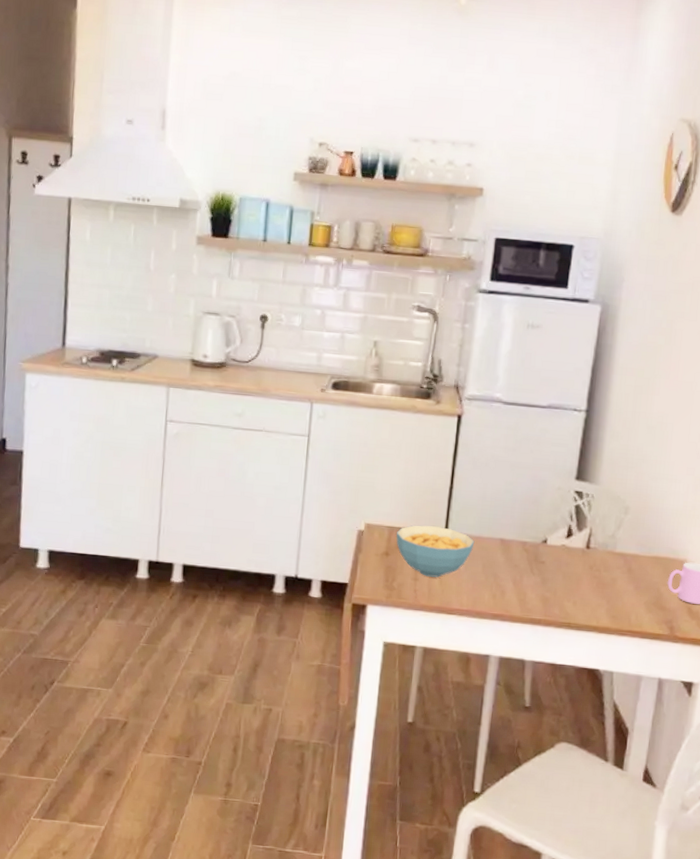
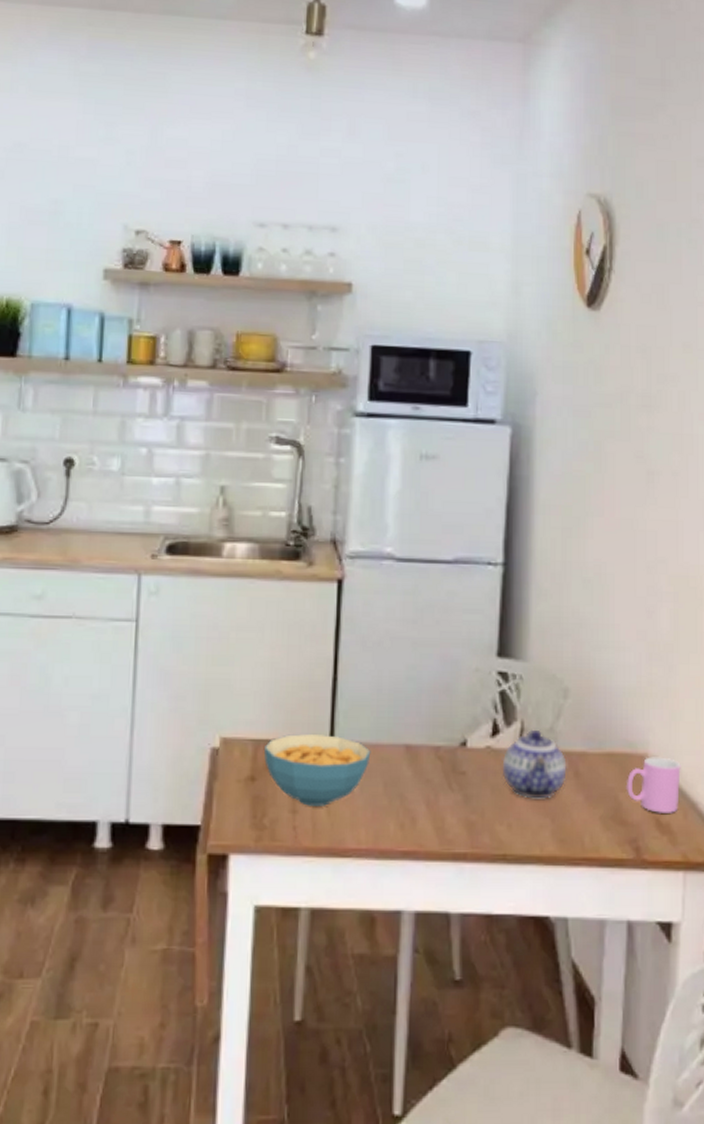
teapot: none [572,535,623,586] -> present [502,729,567,799]

